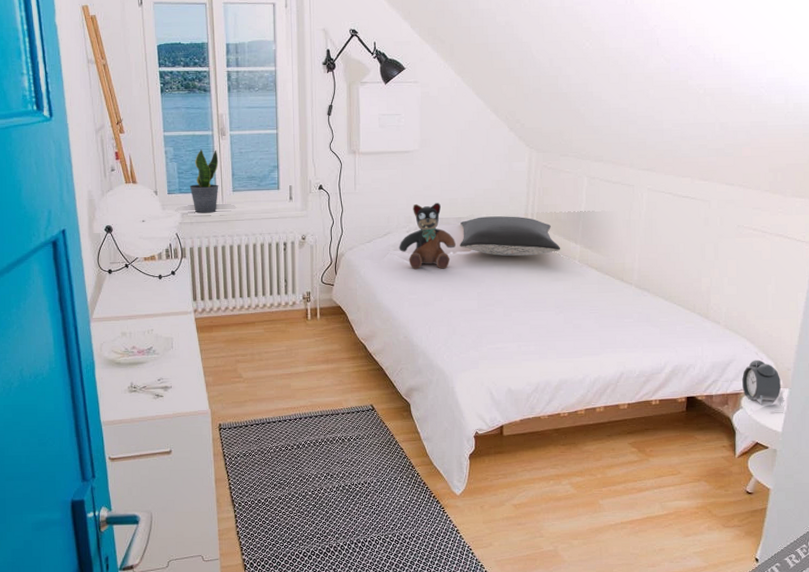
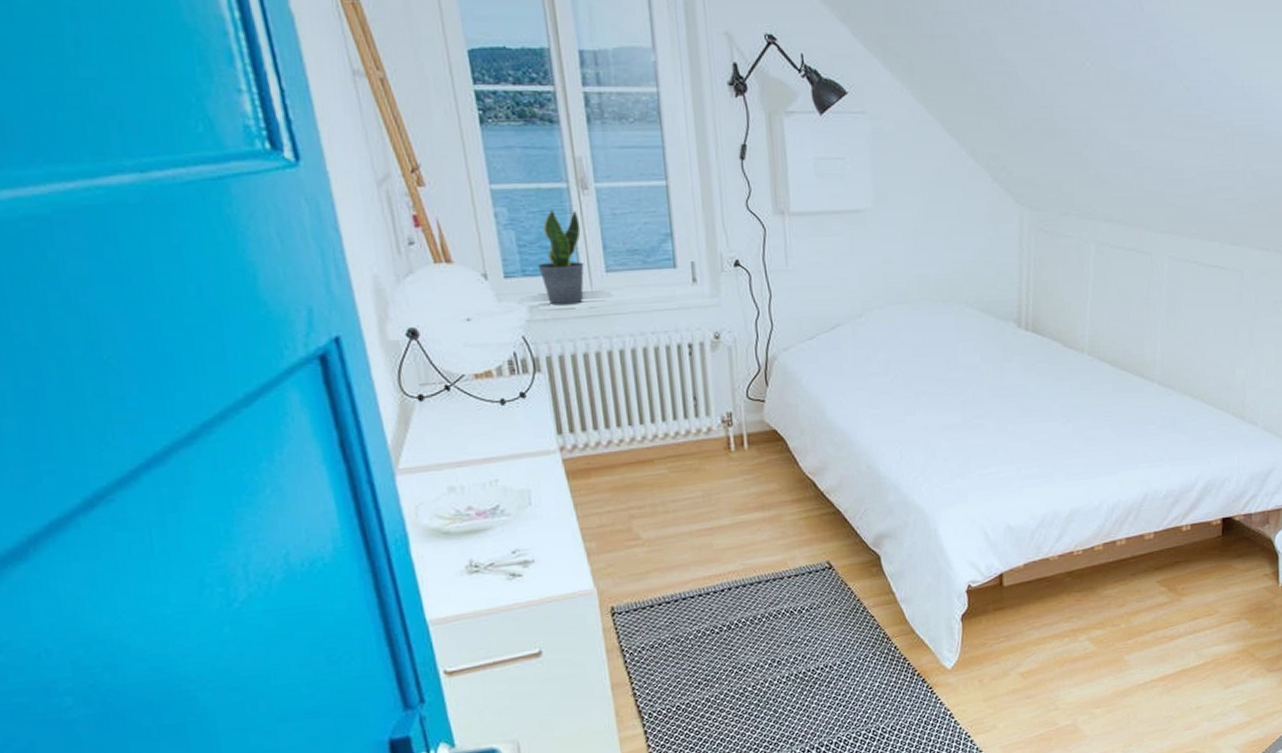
stuffed animal: present [399,203,457,269] -> none [852,281,931,373]
pillow: present [460,216,561,257] -> none [934,297,1066,351]

